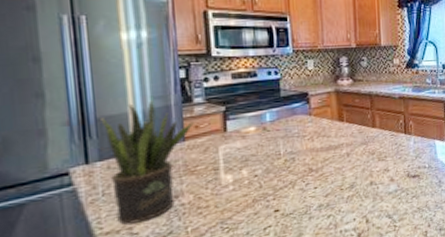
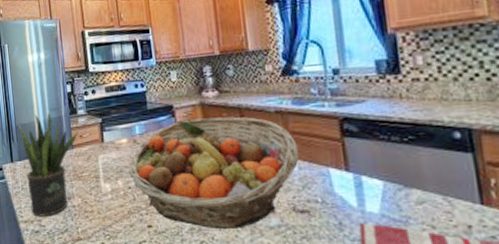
fruit basket: none [256,102,415,203] -> present [129,116,299,229]

